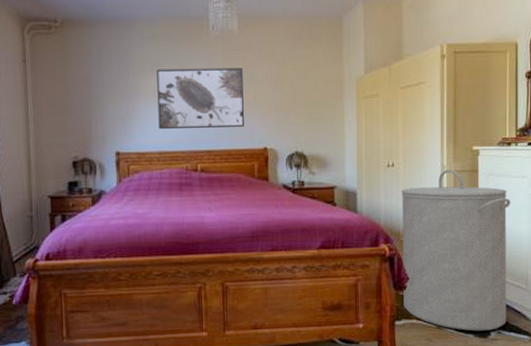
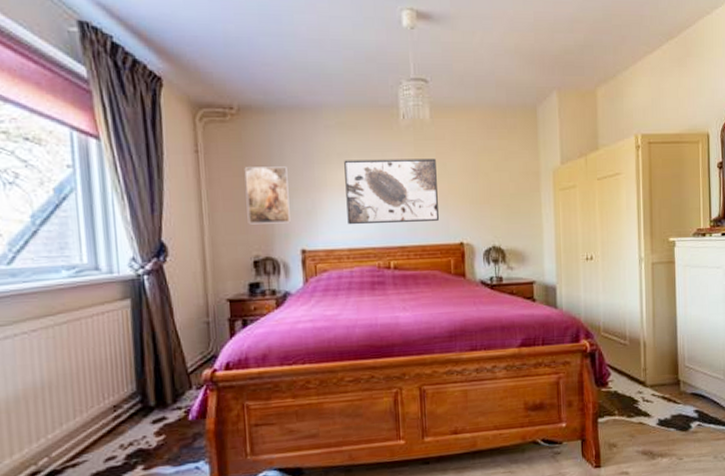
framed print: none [66,75,107,128] -> present [244,166,291,225]
laundry hamper: present [401,169,511,331] -> none [600,261,707,425]

